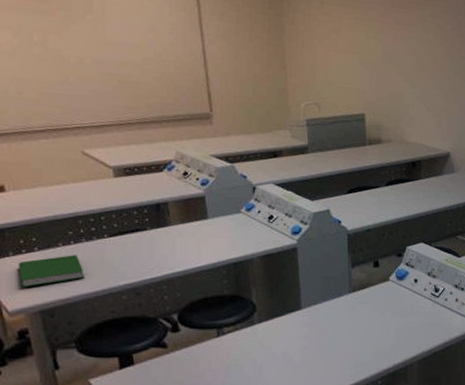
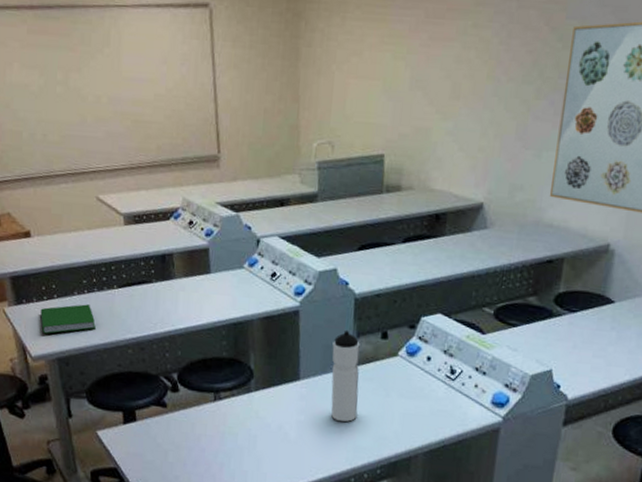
water bottle: none [330,263,357,342] -> present [331,331,360,422]

